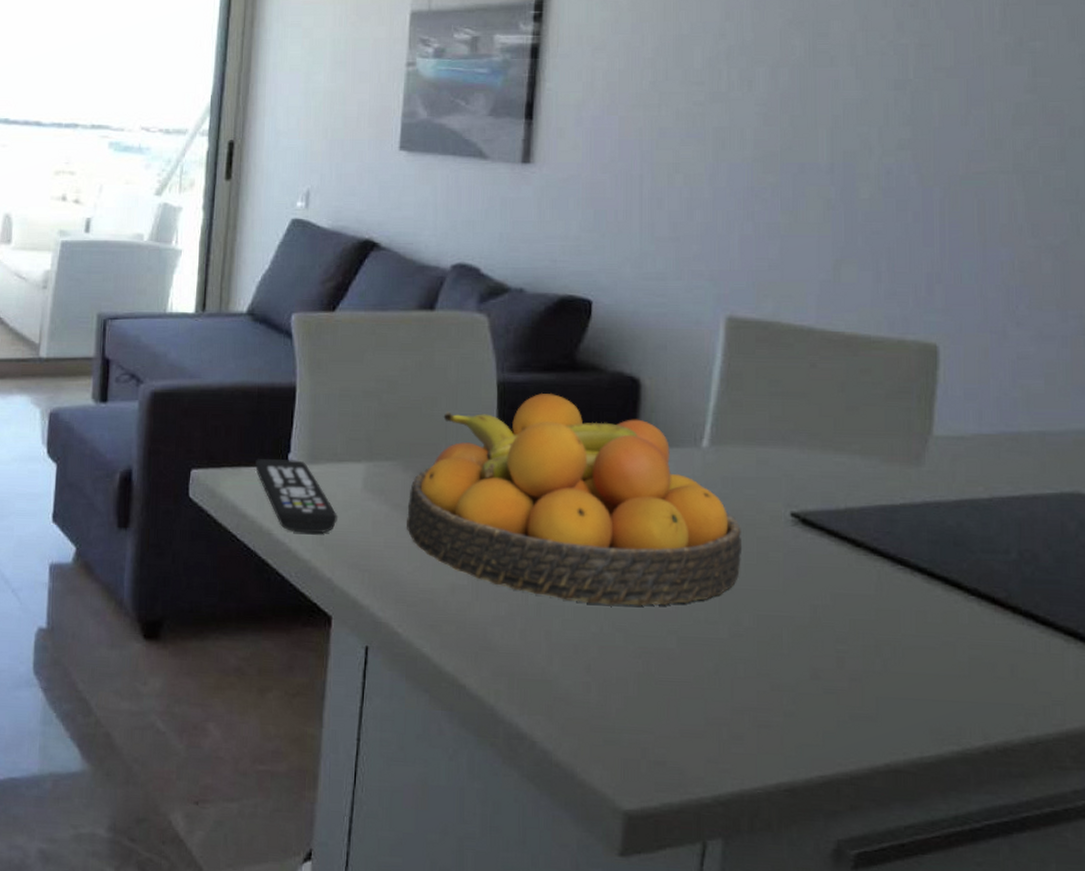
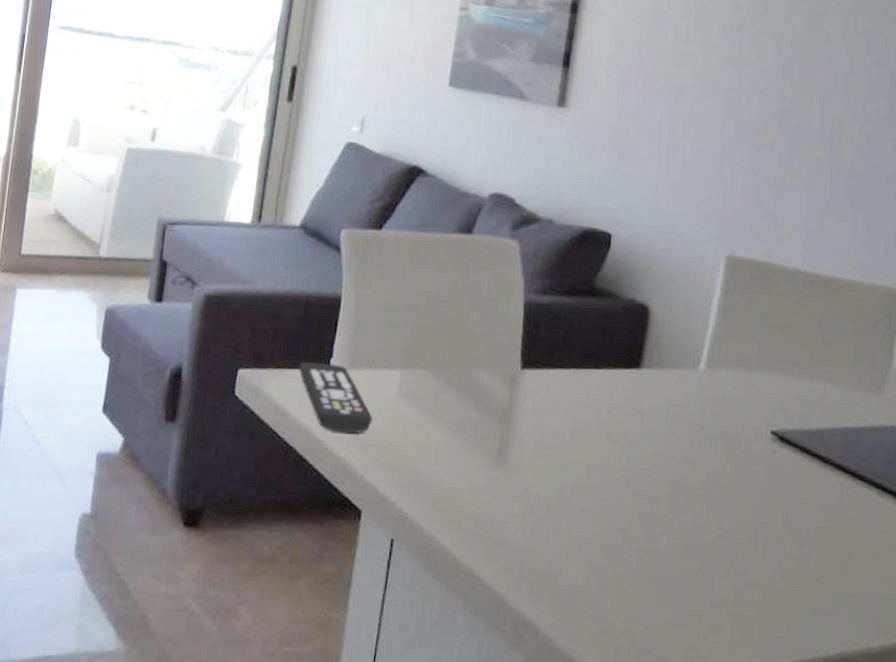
fruit bowl: present [407,394,743,606] -> none [435,315,729,509]

